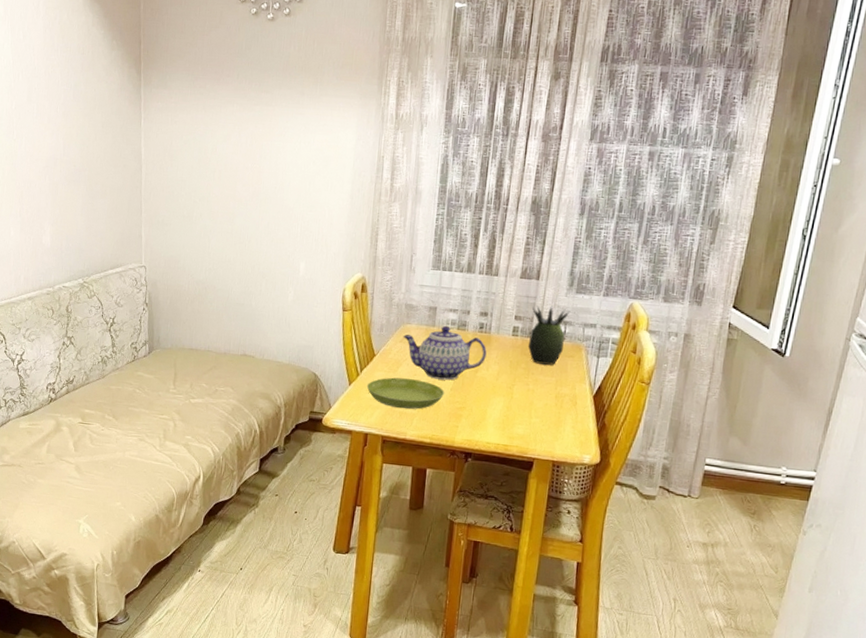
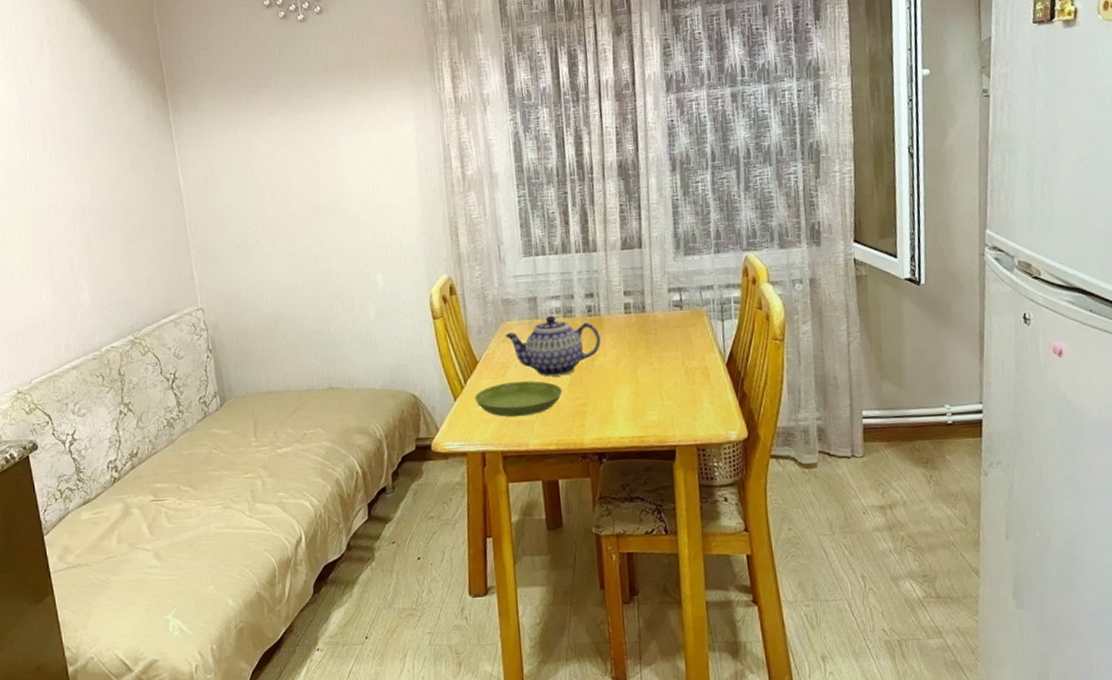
succulent plant: present [527,305,571,365] -> none [641,273,683,340]

